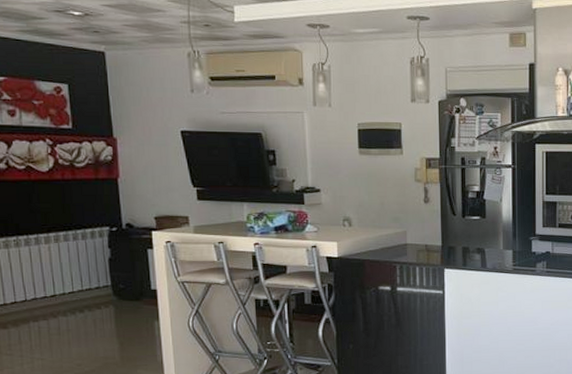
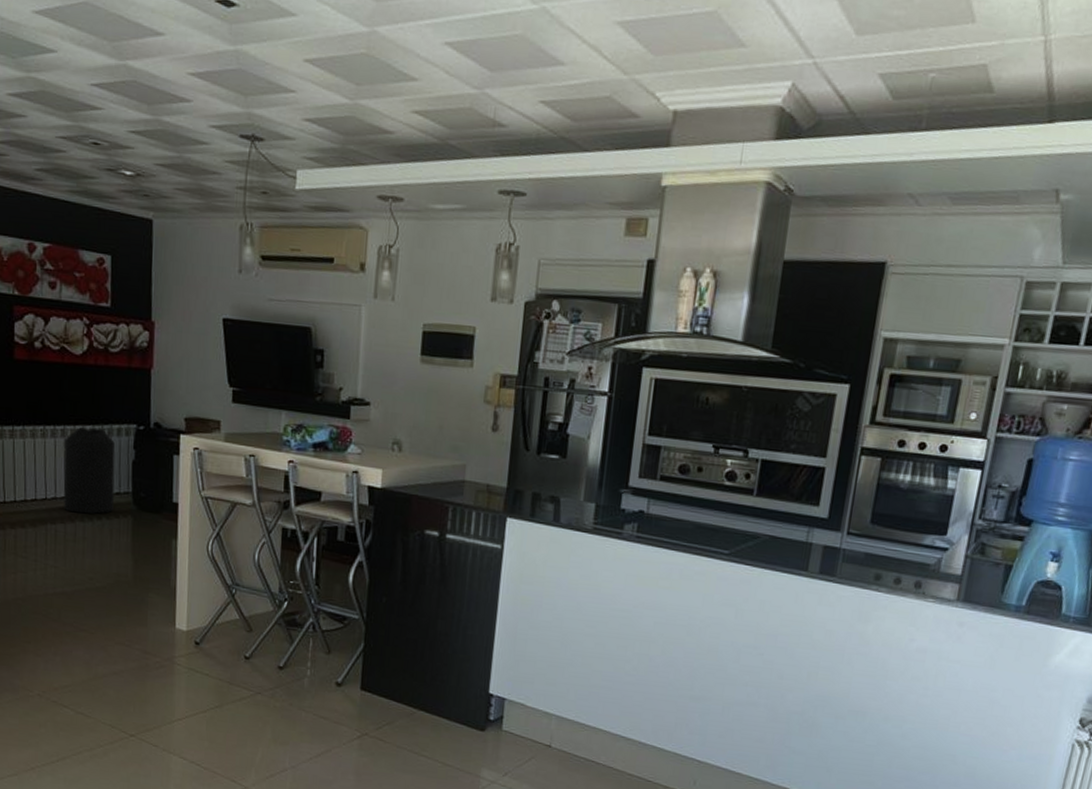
trash can: none [39,234,95,309] -> present [63,427,116,514]

